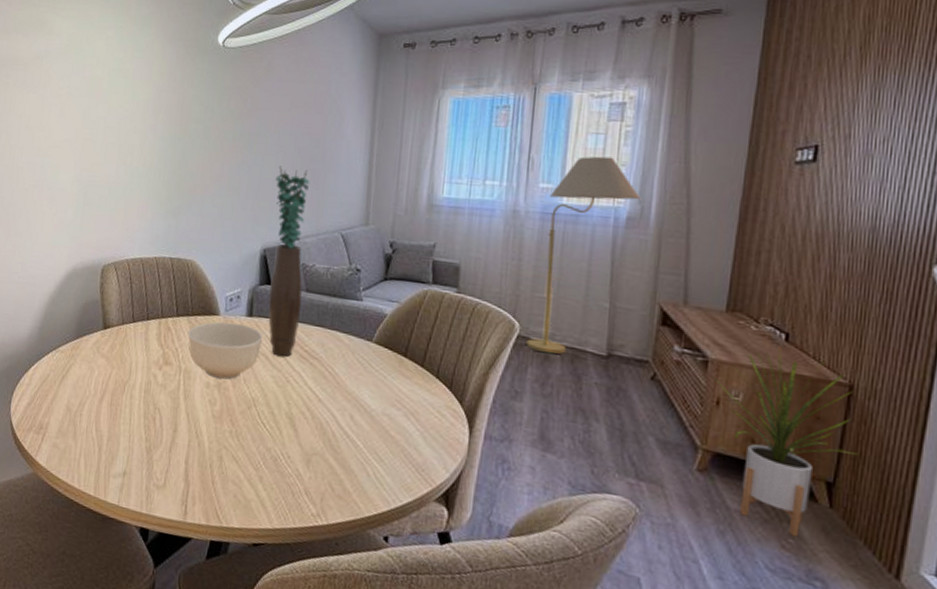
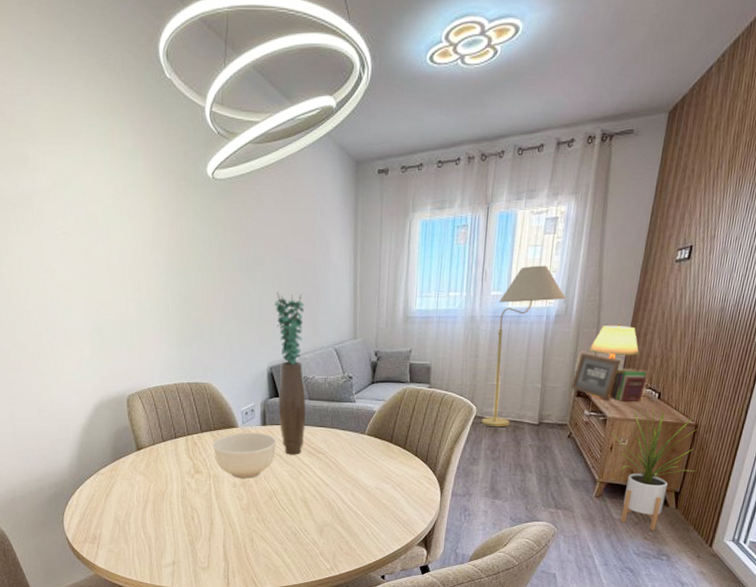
picture frame: none [653,269,724,336] -> present [571,353,621,401]
table lamp: none [675,236,751,282] -> present [588,325,639,360]
books: none [709,294,766,342] -> present [609,369,647,401]

